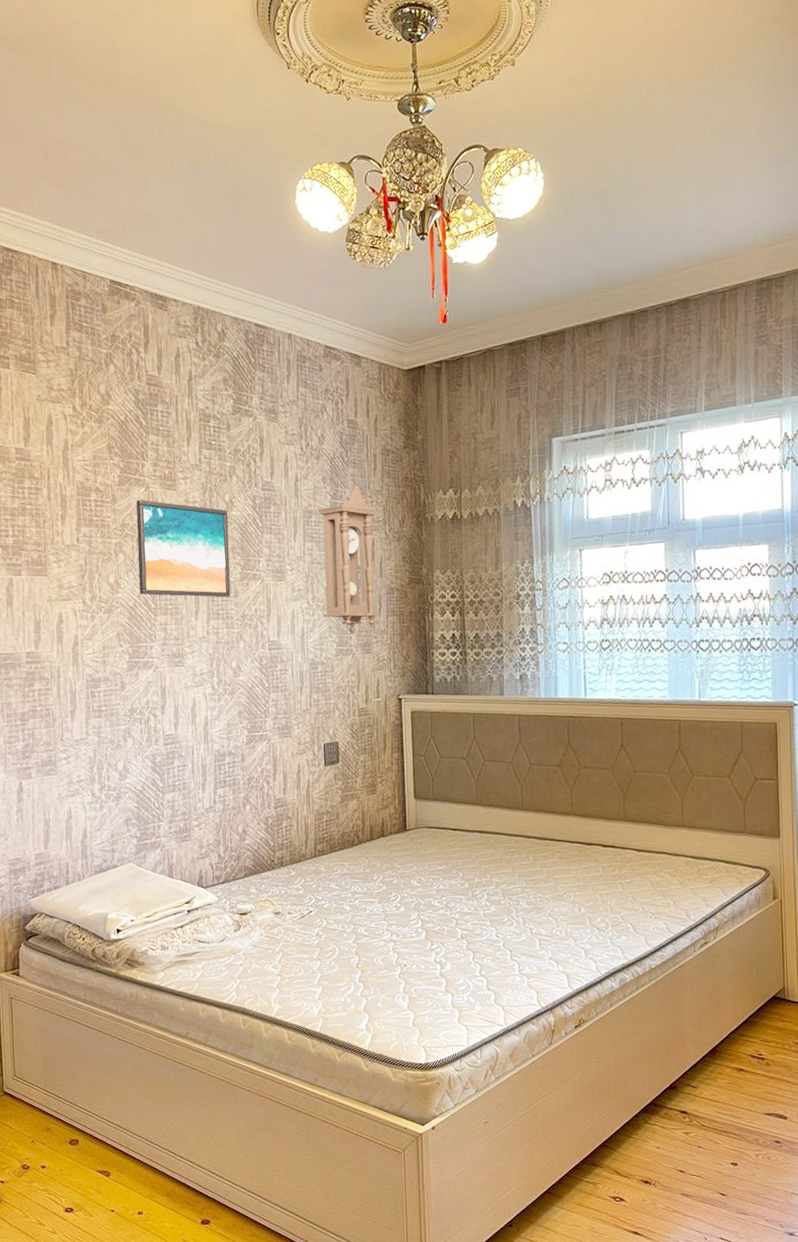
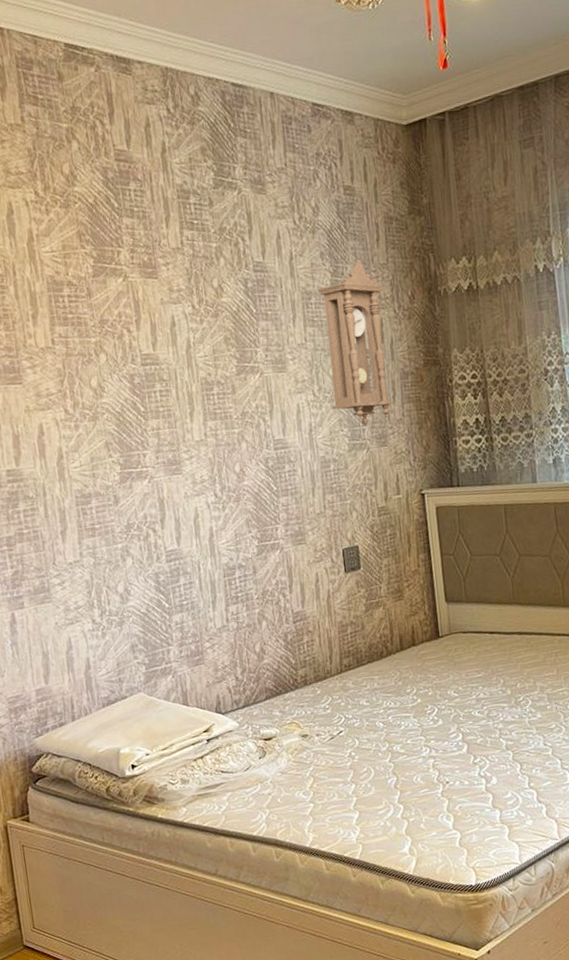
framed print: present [136,499,231,598] -> none [114,291,228,398]

